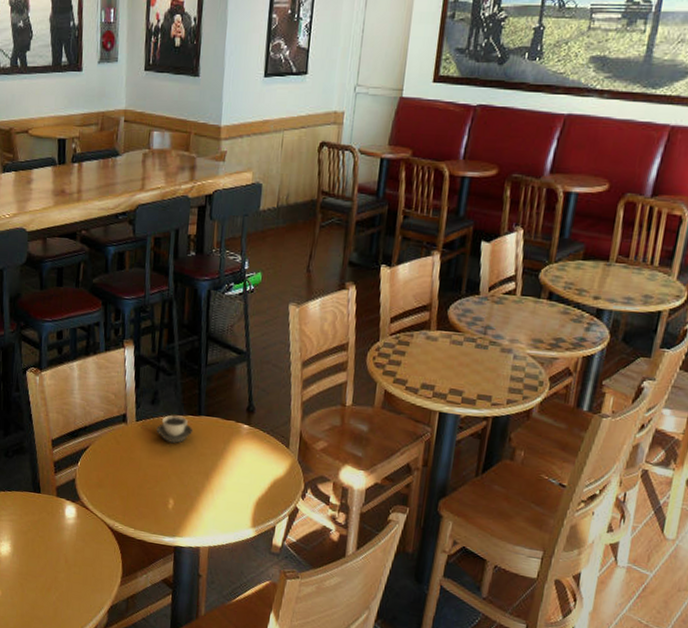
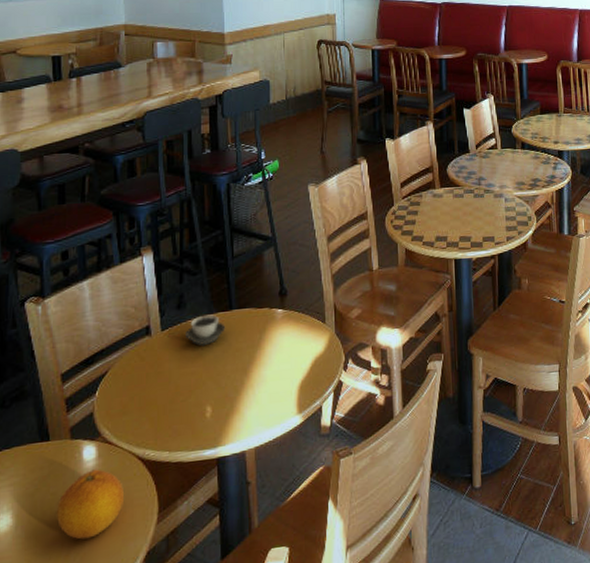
fruit: none [42,526,96,581] -> present [56,469,125,540]

